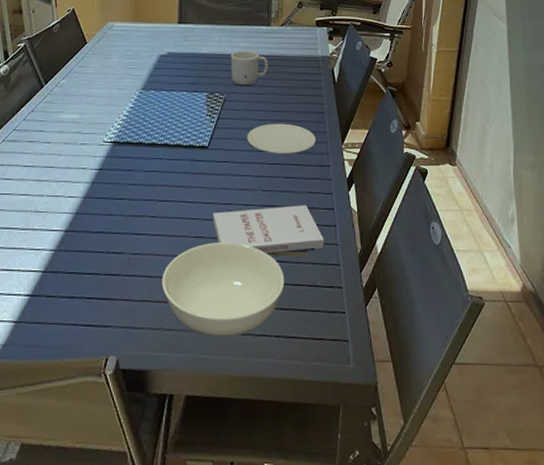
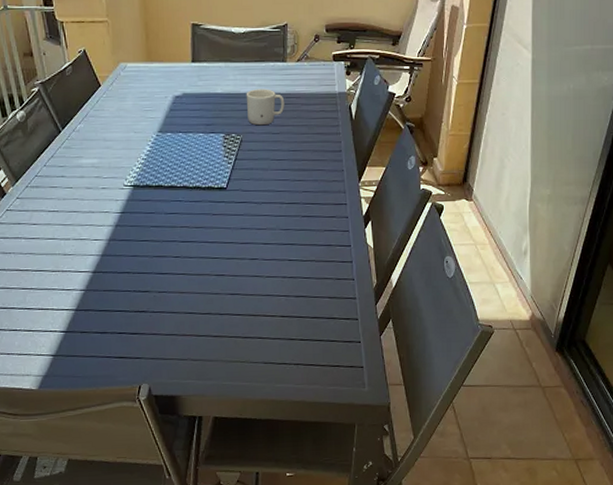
bowl: present [161,242,285,338] -> none [187,279,303,366]
books: present [212,205,324,258] -> none [233,242,341,293]
plate: present [247,123,316,154] -> none [265,162,333,194]

